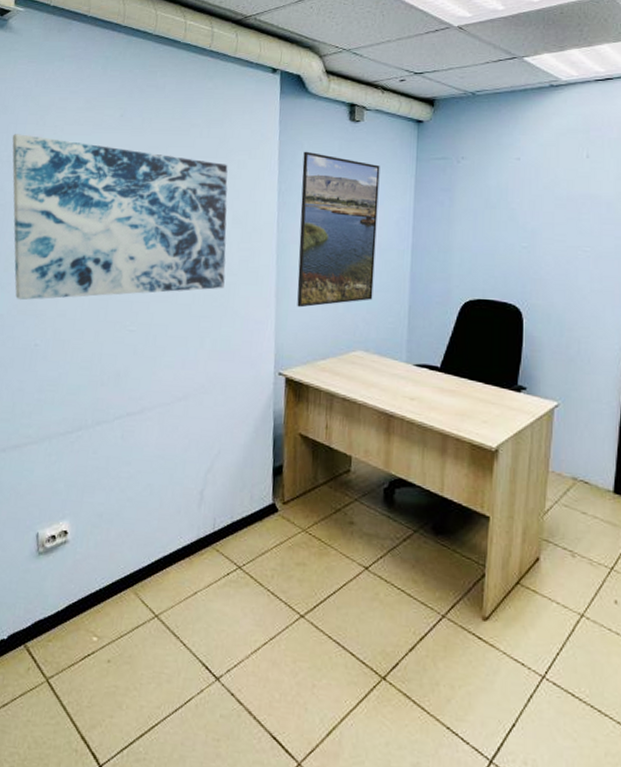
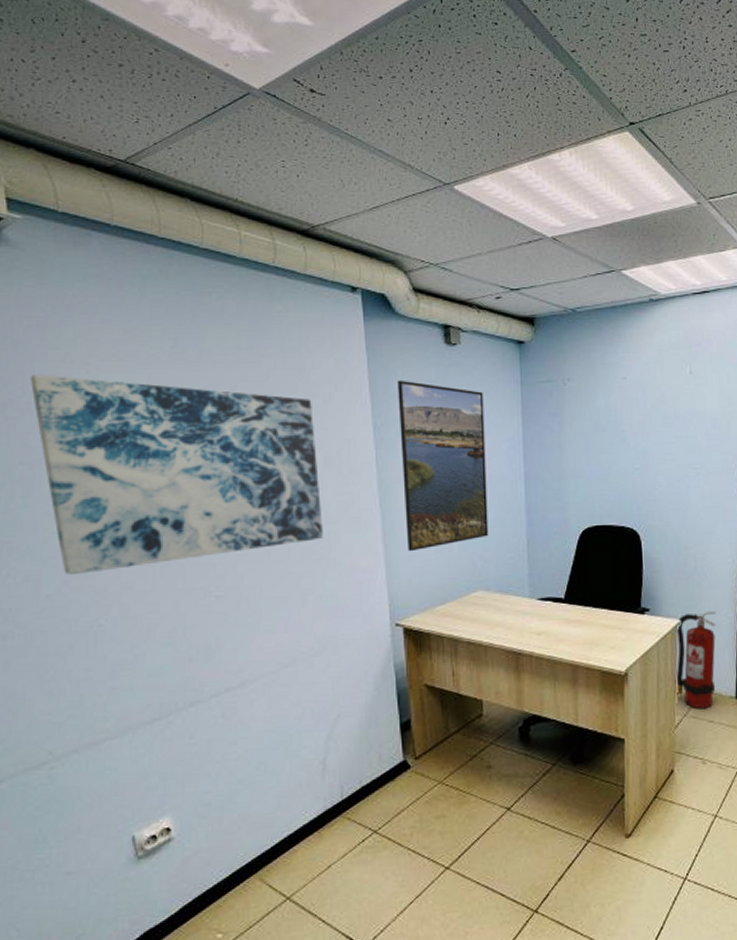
fire extinguisher: none [546,397,598,499] -> present [674,611,717,709]

